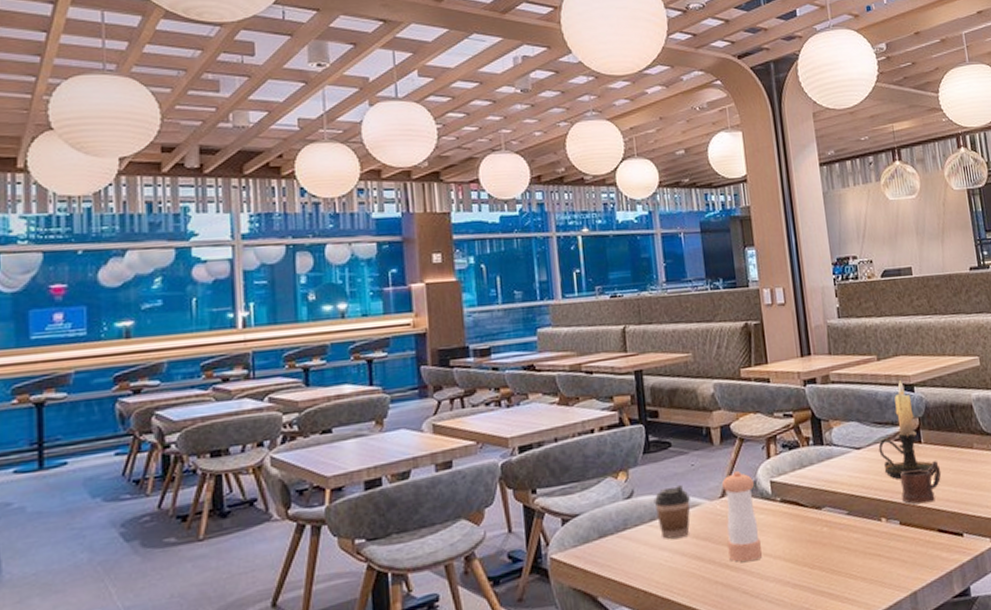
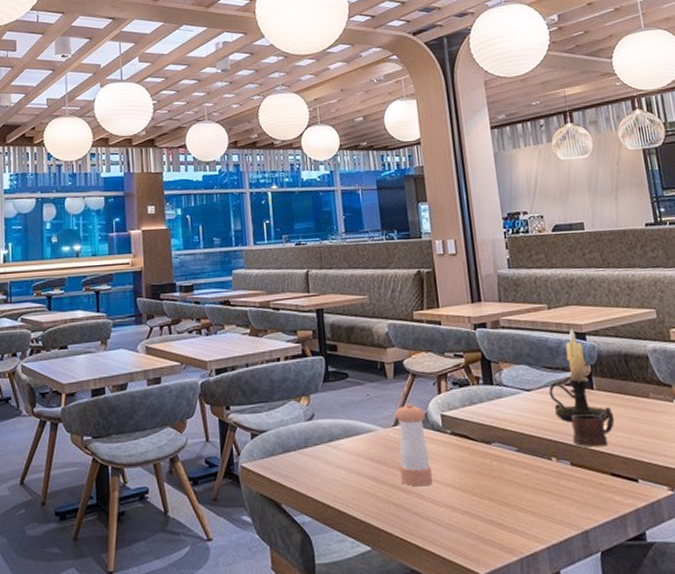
coffee cup: present [653,484,691,539] -> none [332,411,366,459]

